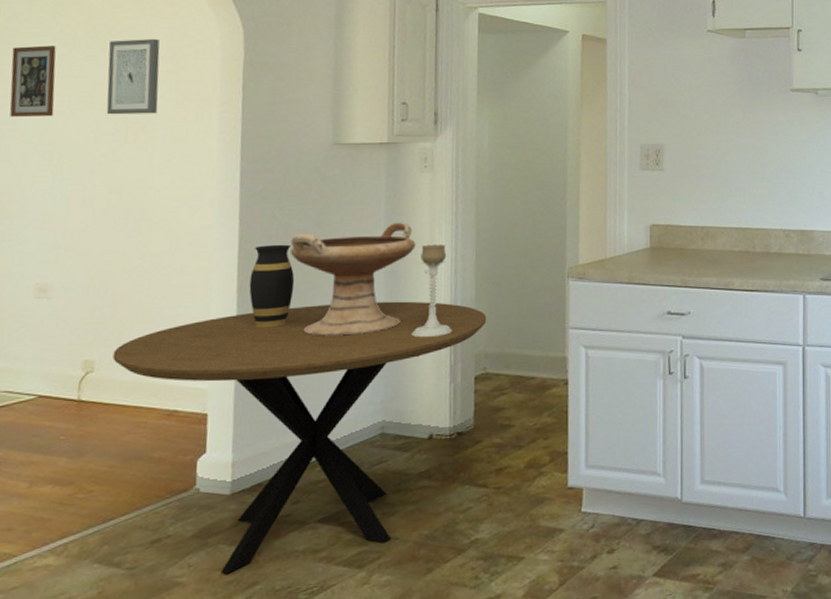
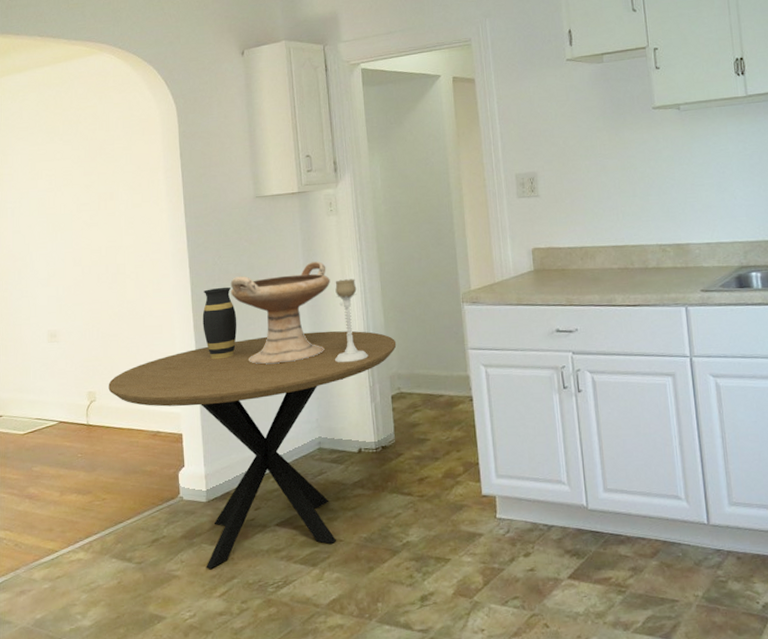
picture frame: present [9,45,56,118] -> none [13,136,46,197]
wall art: present [106,38,160,115] -> none [78,121,119,188]

